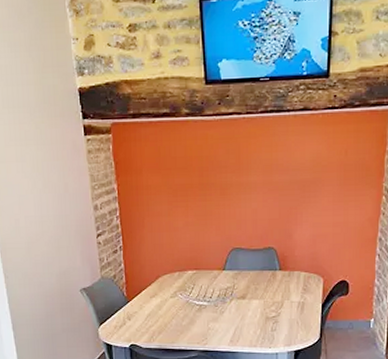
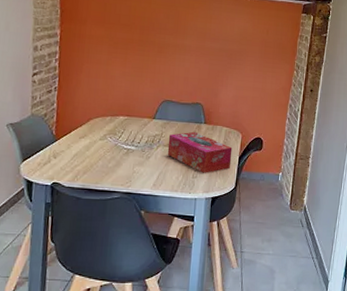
tissue box: none [241,280,314,325] -> present [167,131,233,173]

